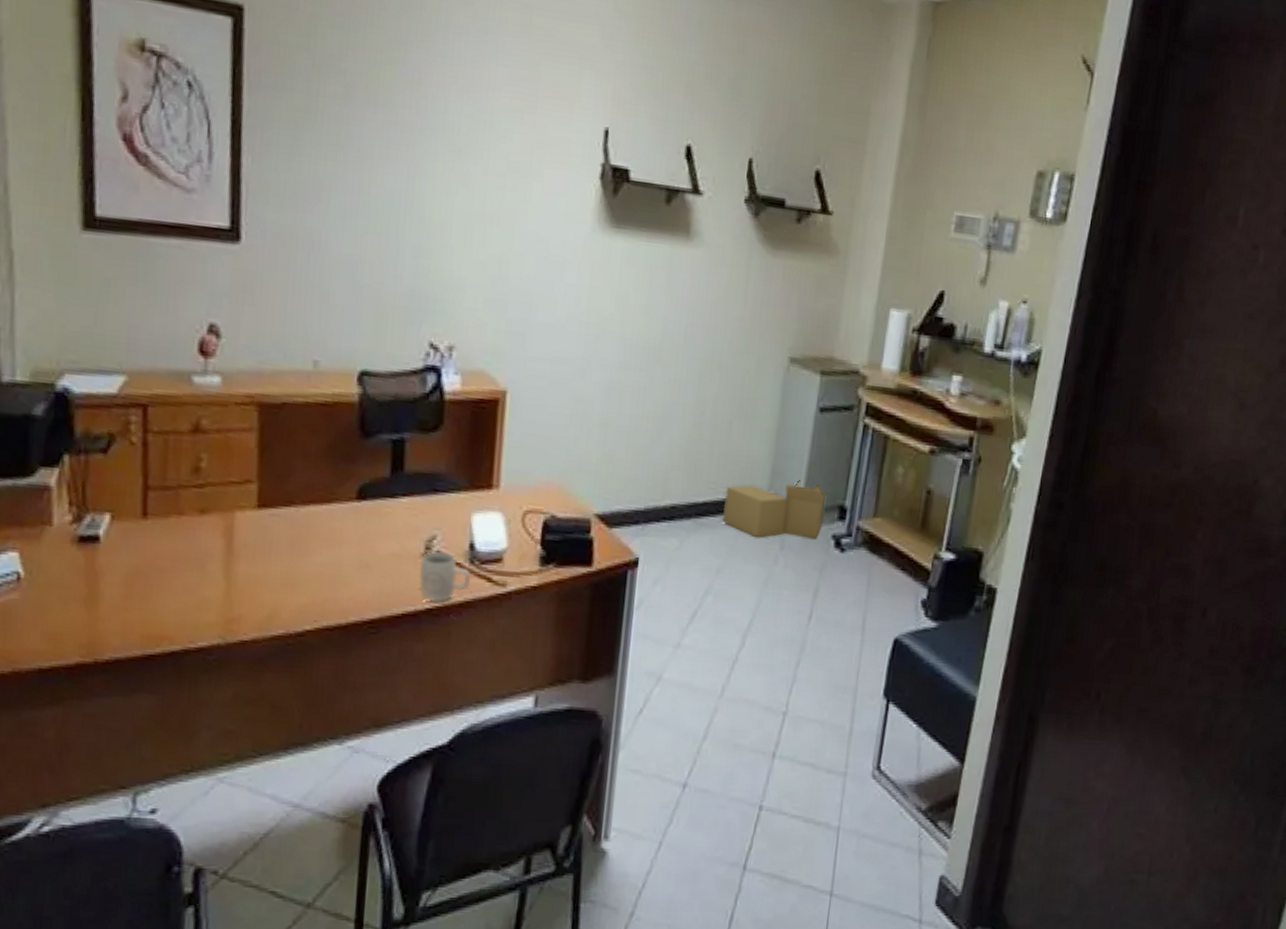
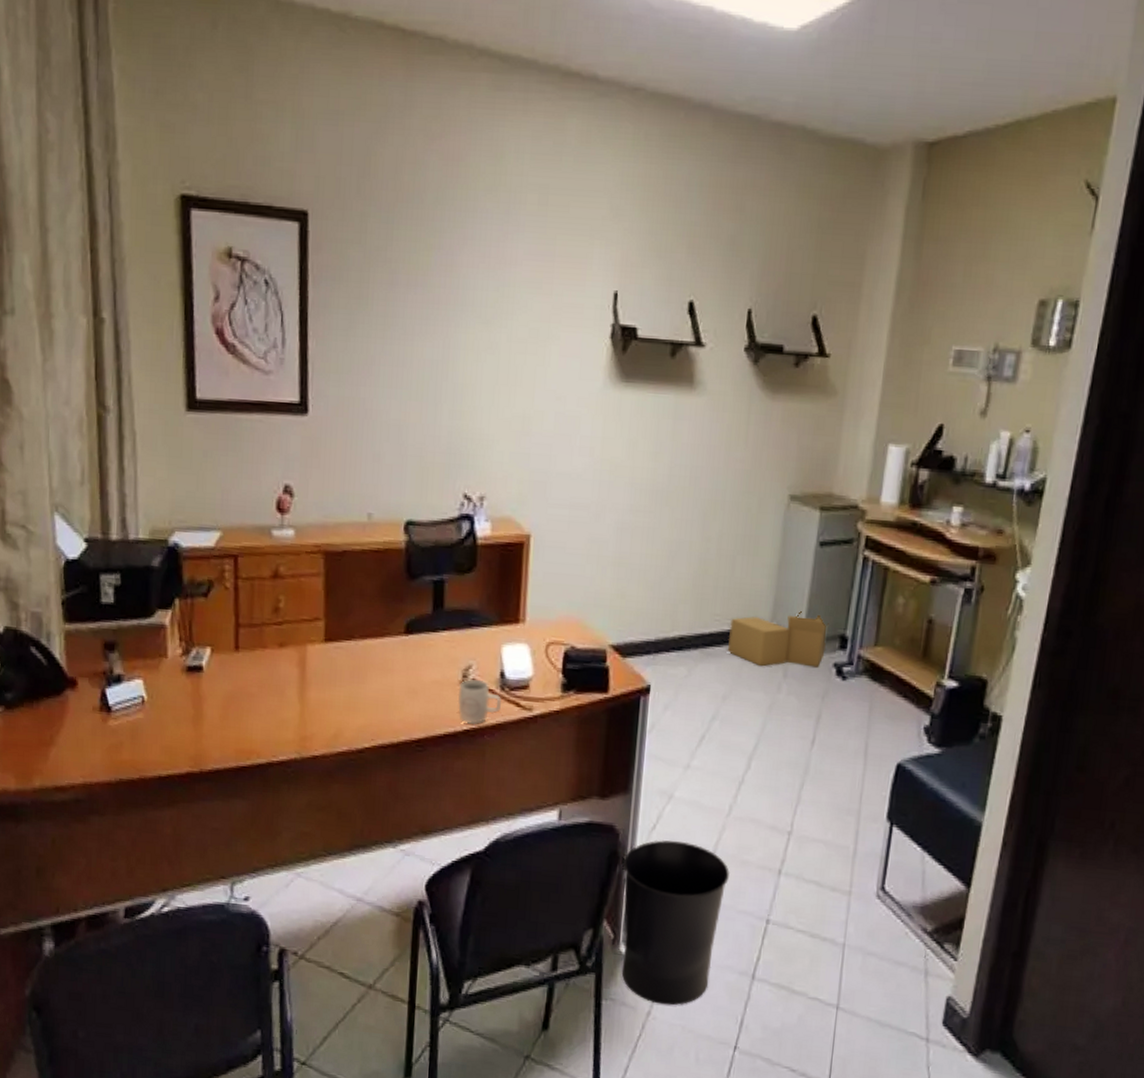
waste bin: none [602,725,722,904] -> present [621,840,731,1006]

